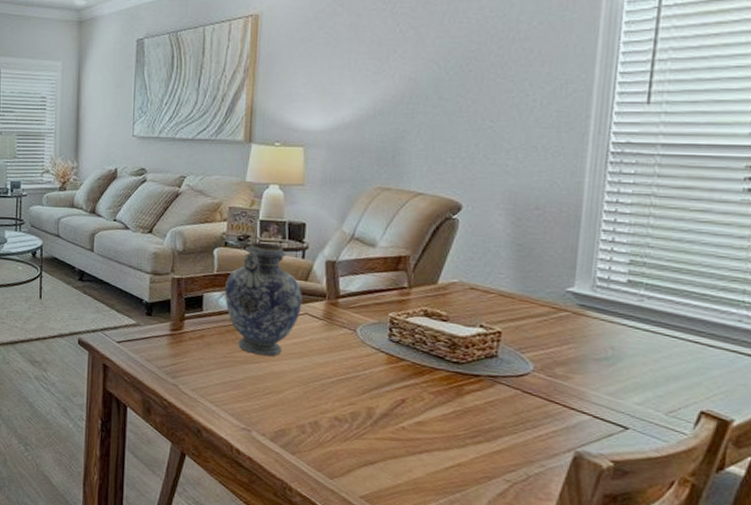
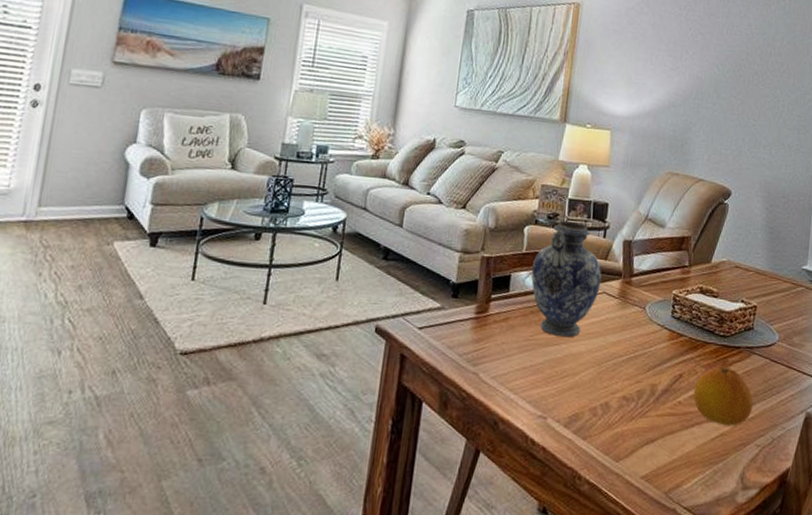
fruit: none [419,393,500,458] -> present [693,365,754,426]

